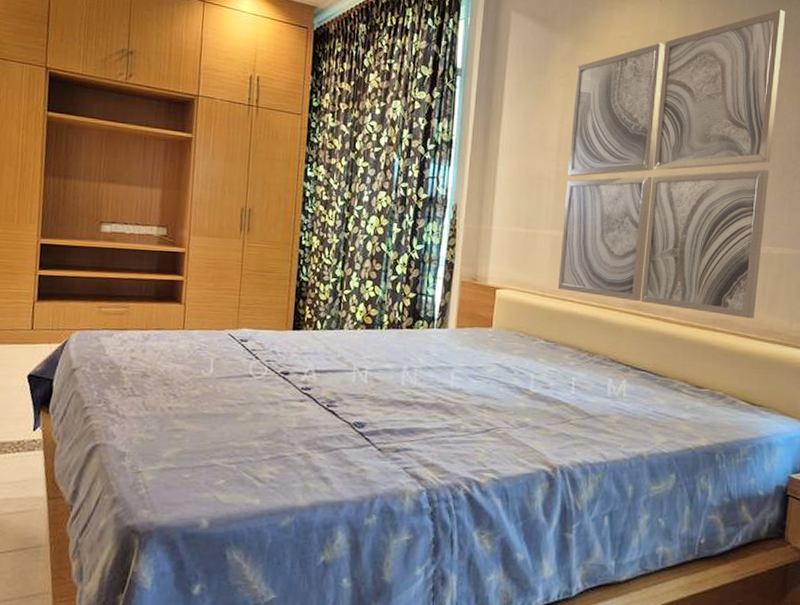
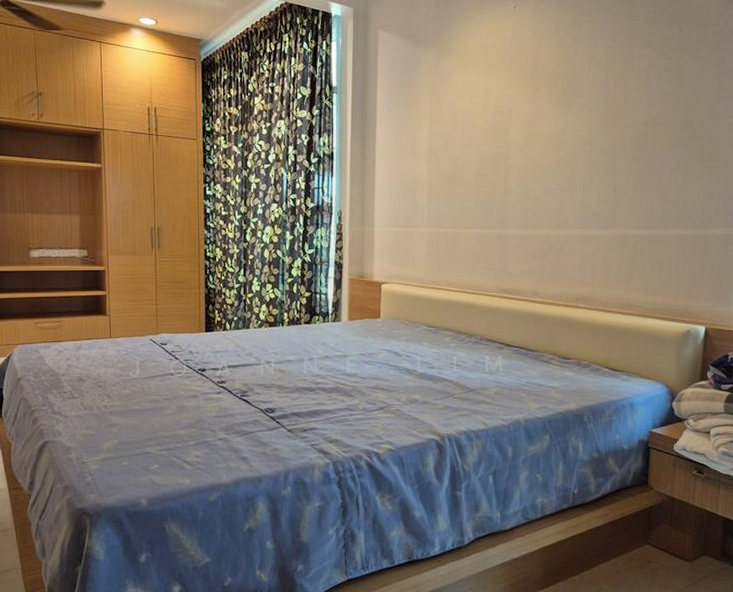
wall art: present [557,9,786,319] -> none [436,9,631,295]

